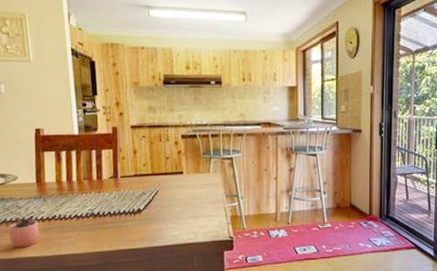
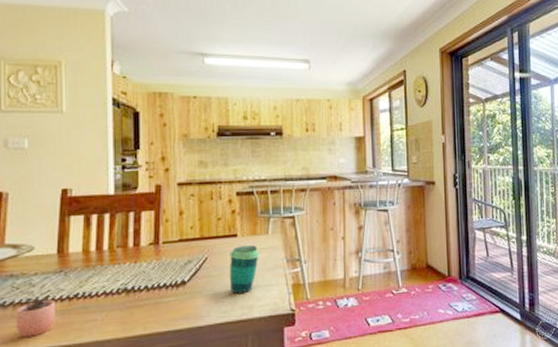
cup: none [177,181,203,222] -> present [230,244,261,294]

